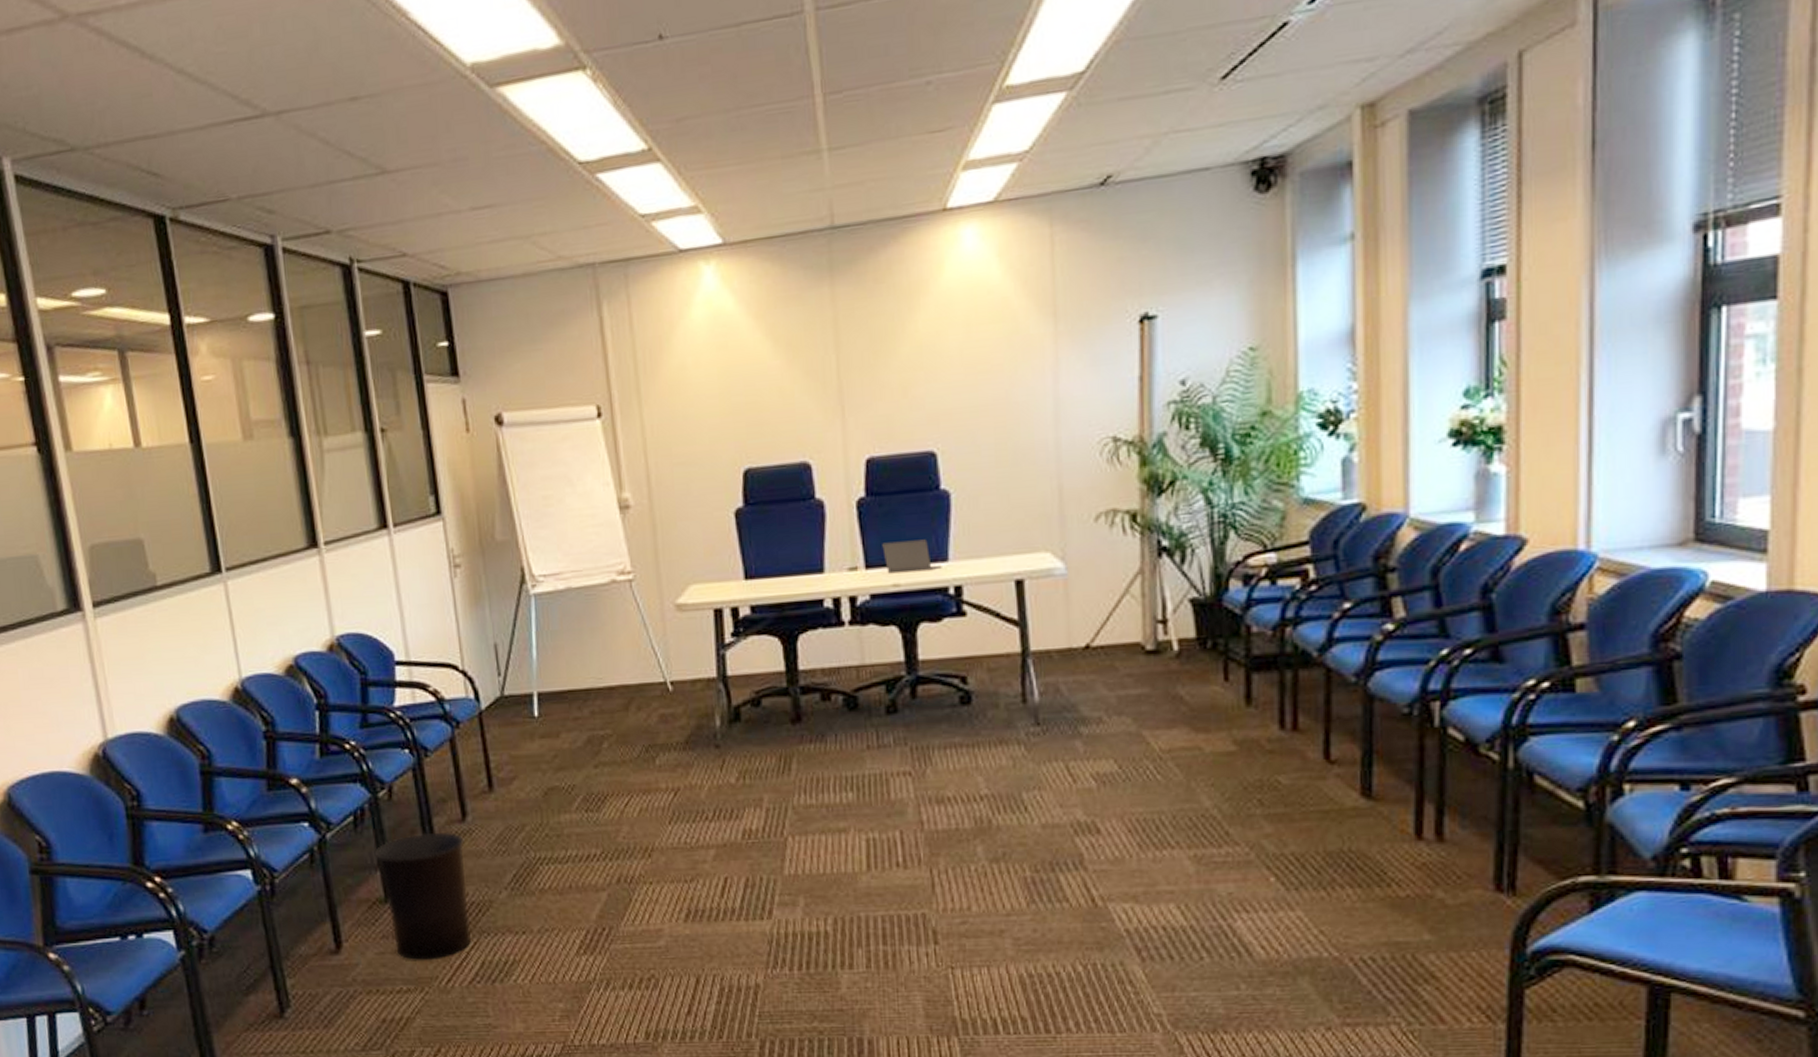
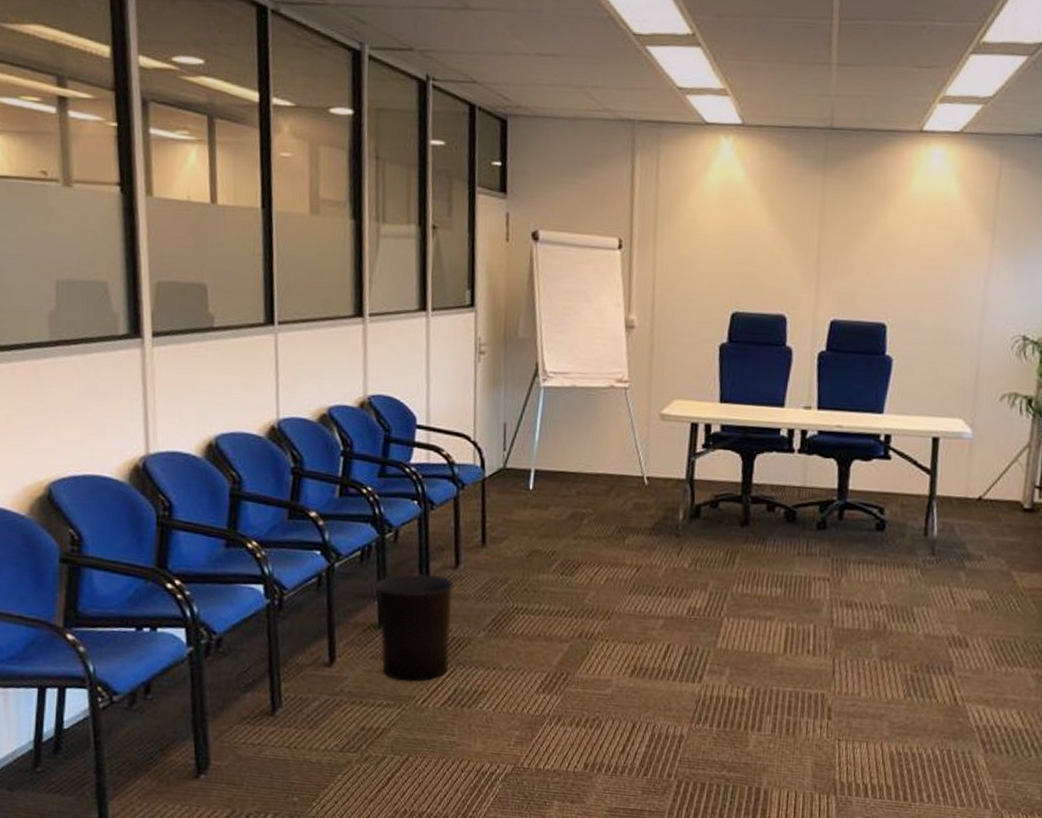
laptop computer: present [882,539,942,574] -> none [833,390,878,420]

